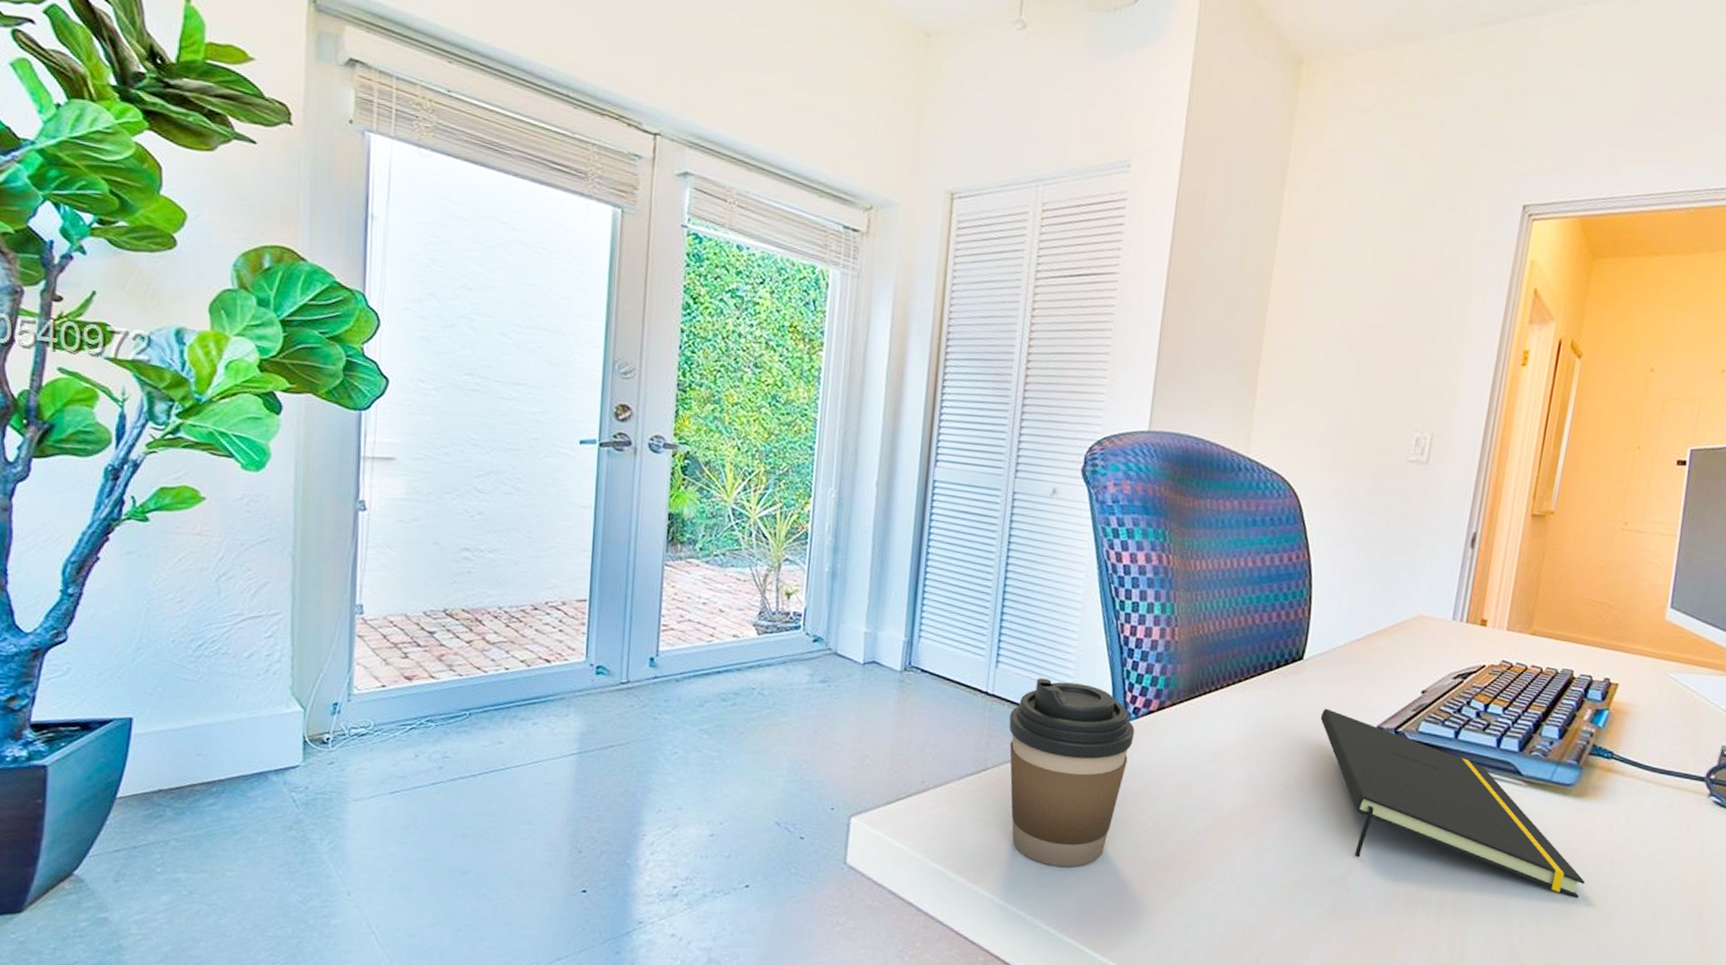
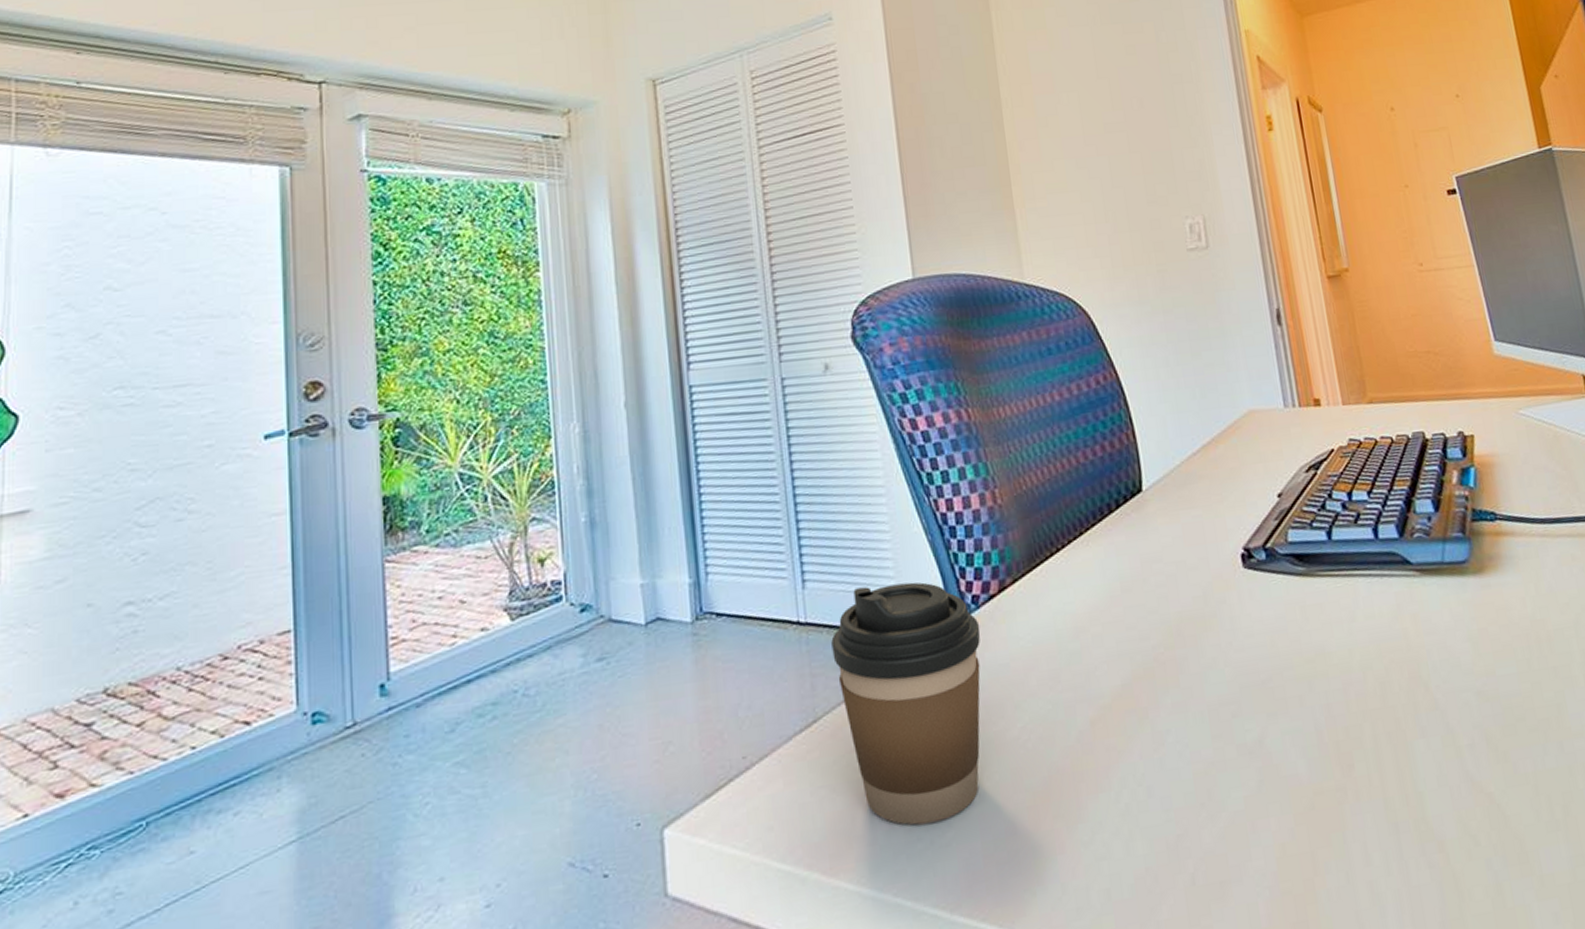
notepad: present [1320,708,1585,898] -> none [1179,541,1520,713]

